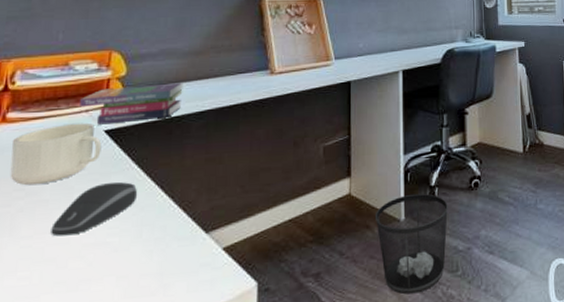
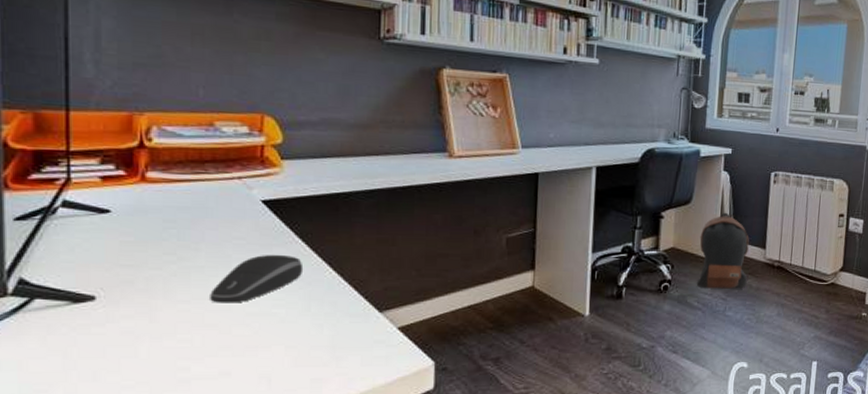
cup: present [10,122,102,186] -> none [157,190,260,251]
books: present [80,83,184,125] -> none [231,155,350,194]
waste bin: present [374,193,448,295] -> none [558,291,635,383]
backpack: none [504,103,555,182] -> present [696,212,749,290]

